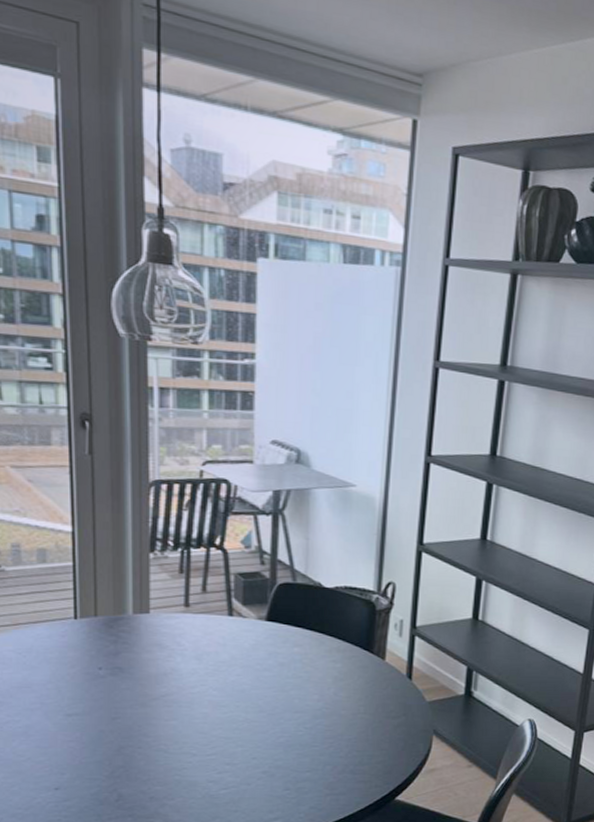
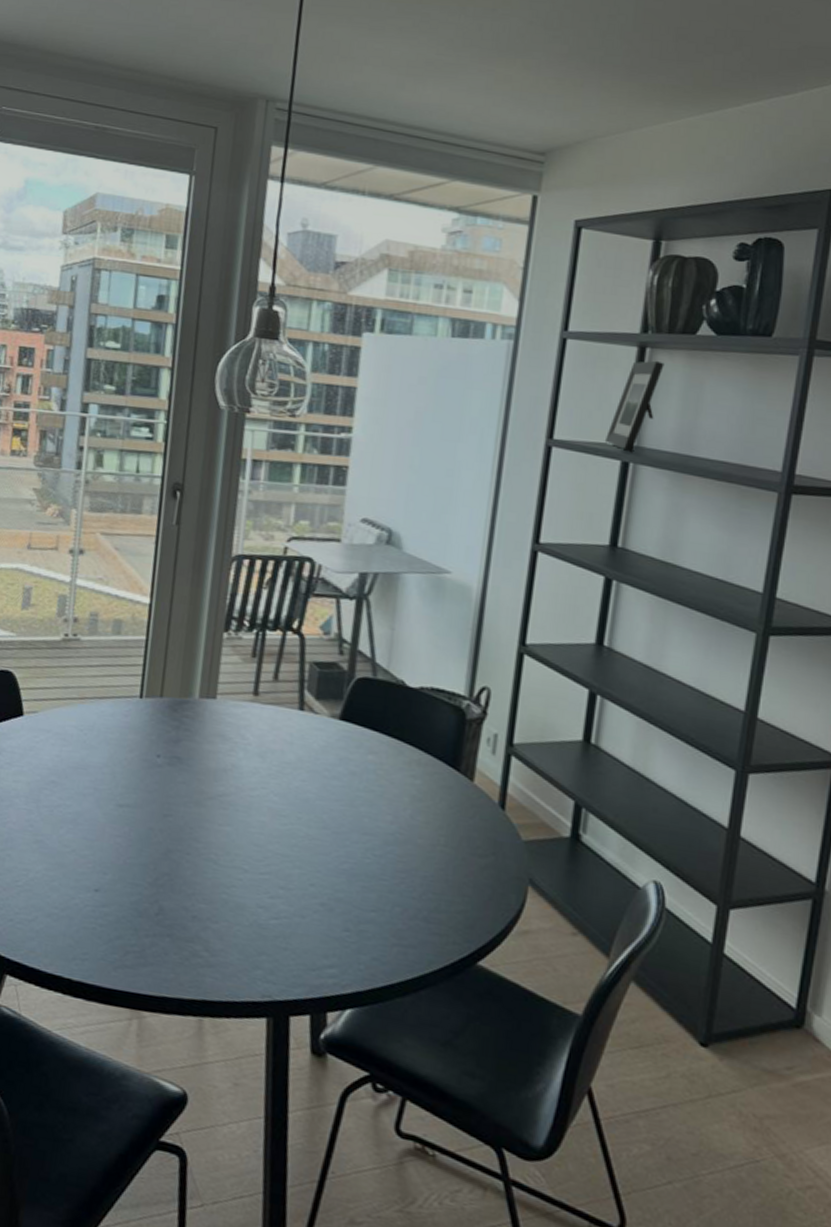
picture frame: none [483,286,533,371] -> present [604,360,665,452]

